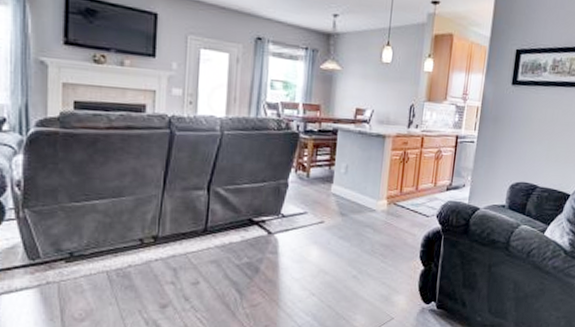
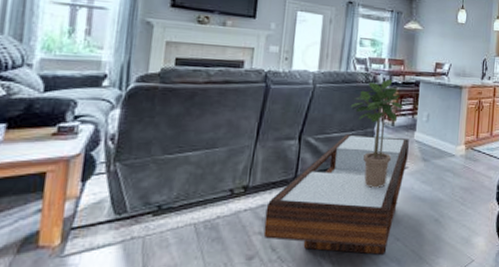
coffee table: none [176,185,326,308] -> present [263,134,409,255]
potted plant: none [261,126,320,242] -> present [350,78,404,188]

